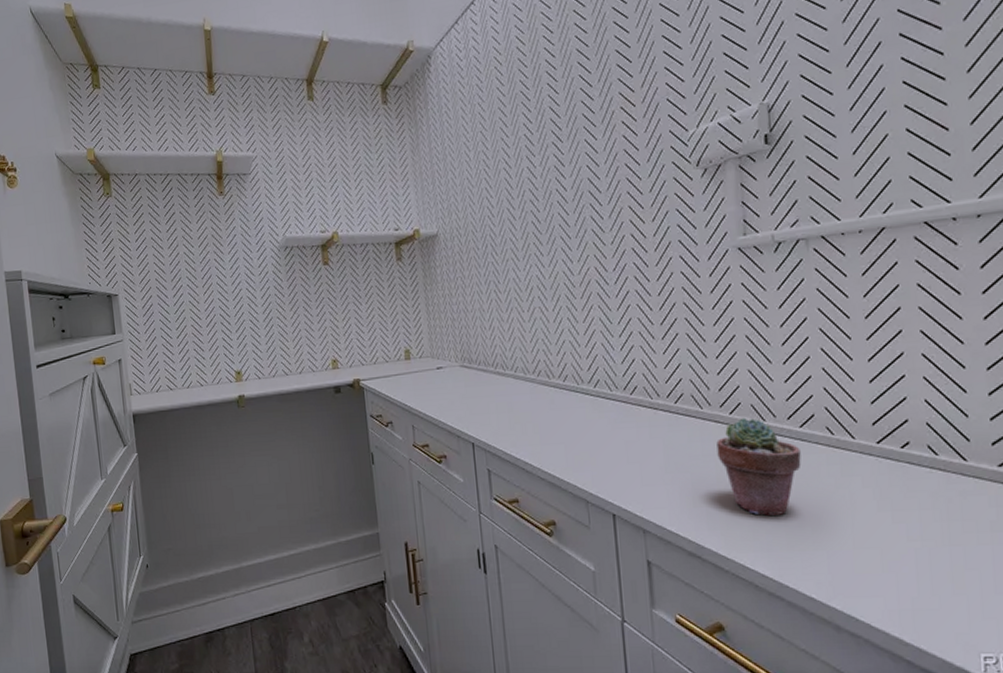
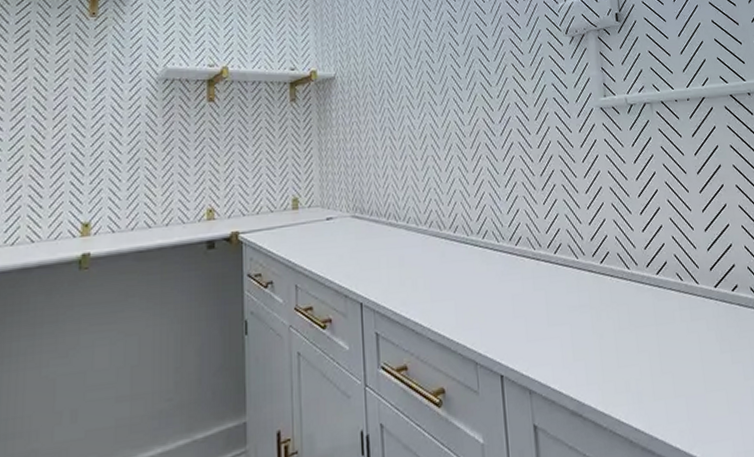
potted succulent: present [716,417,801,515] -> none [591,266,660,365]

